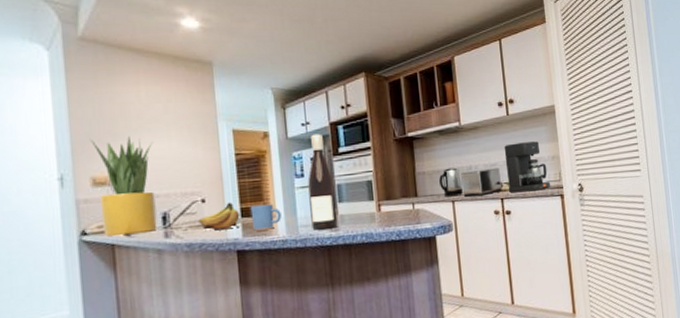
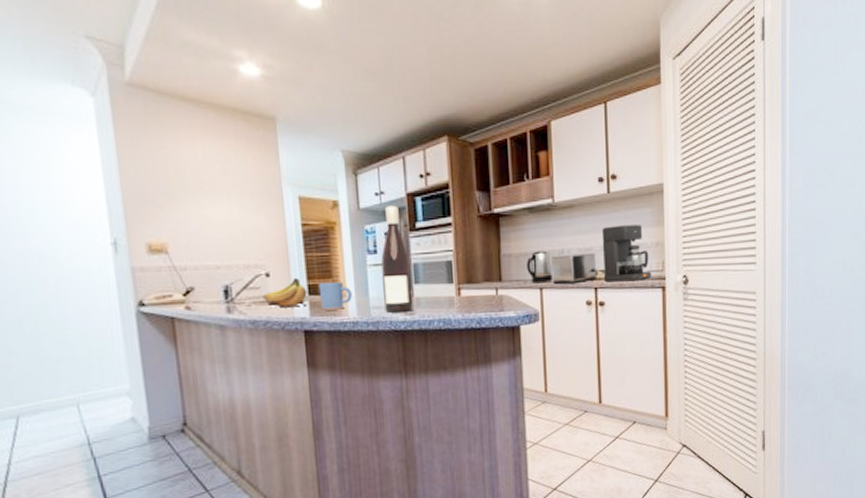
planter: present [91,136,157,237] -> none [145,199,219,309]

